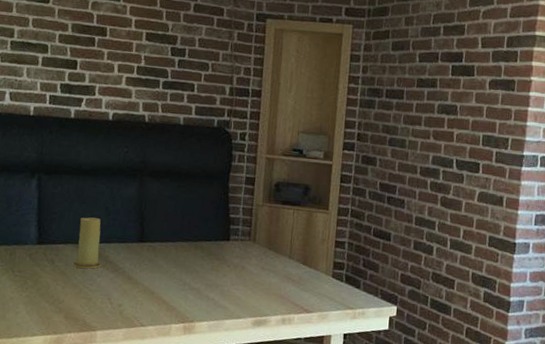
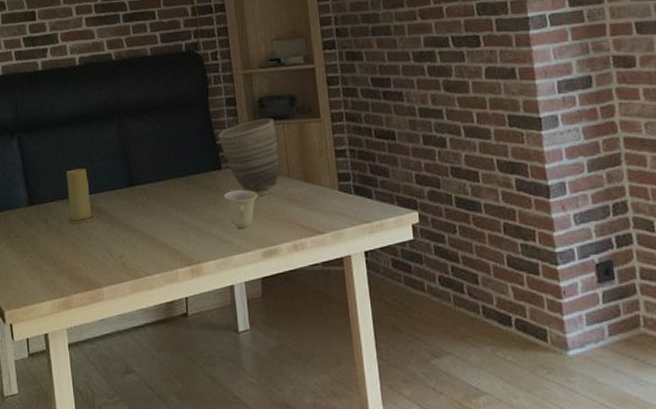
cup: none [227,261,259,297] -> present [223,190,259,228]
vase: none [231,201,287,270] -> present [217,118,280,196]

